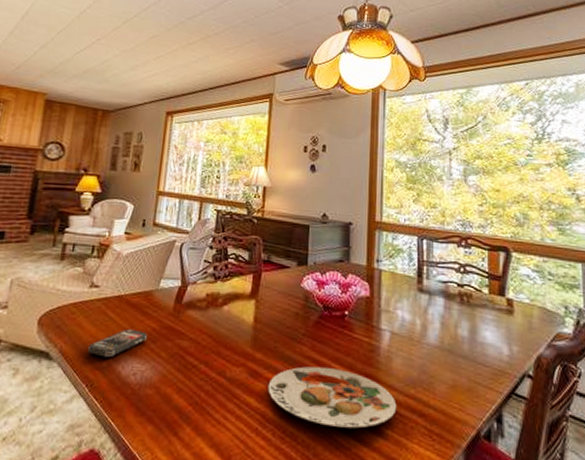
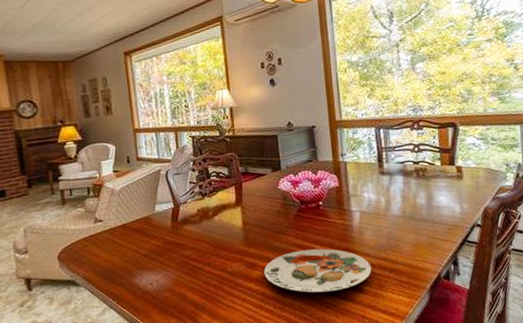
smartphone: present [88,328,148,358] -> none [107,249,155,276]

